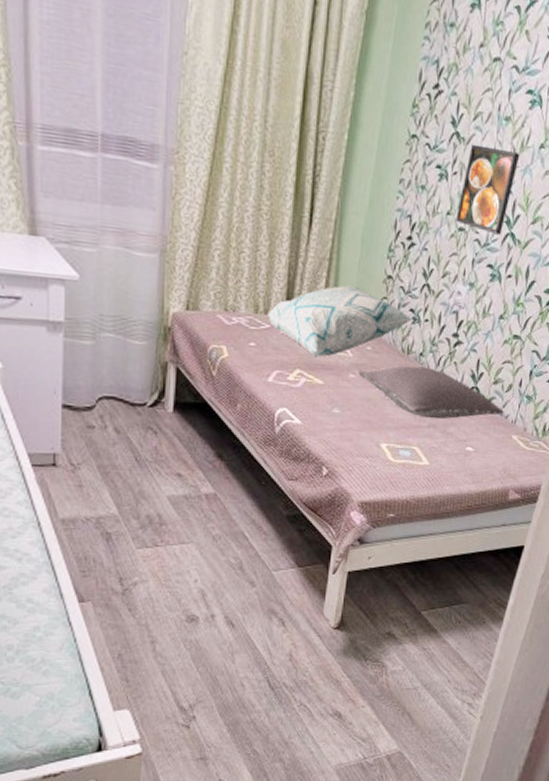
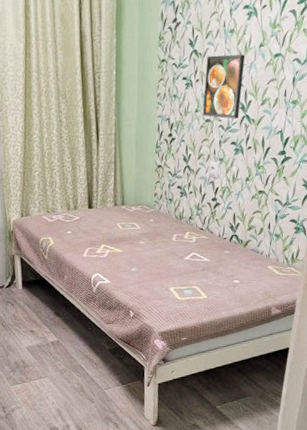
decorative pillow: present [268,285,412,357] -> none [77,178,180,233]
pillow: present [358,365,504,420] -> none [146,227,259,264]

